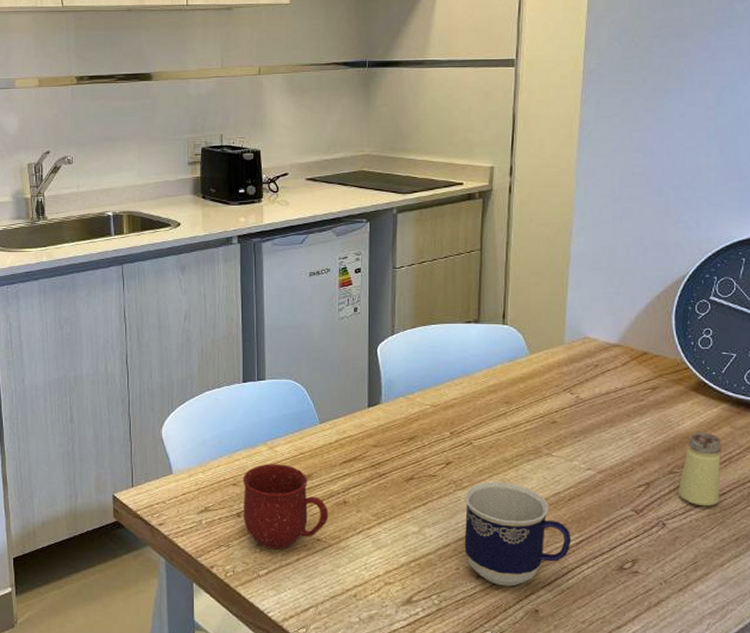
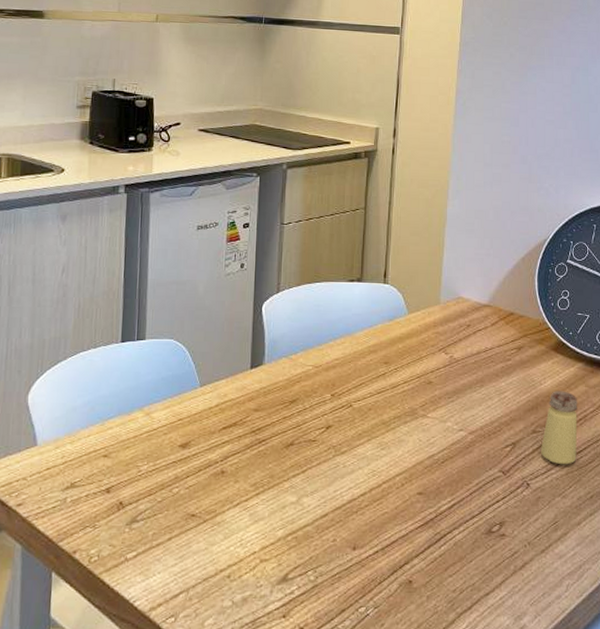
mug: present [243,464,328,550] -> none [113,432,205,528]
cup: present [464,482,572,587] -> none [341,446,444,557]

